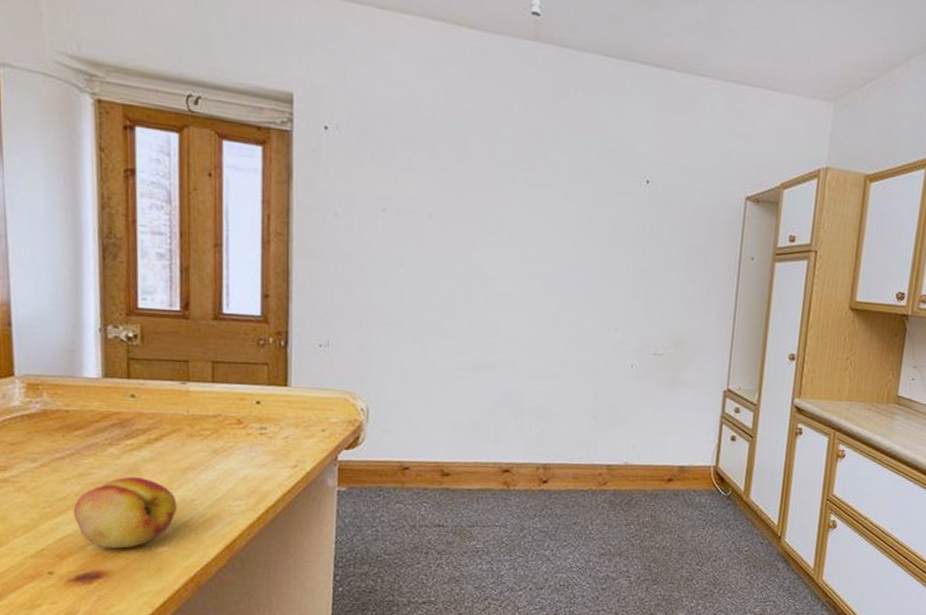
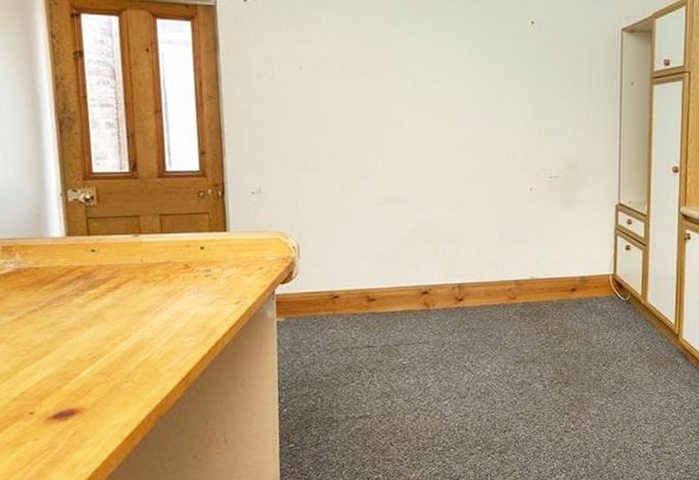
fruit: present [73,477,177,549] -> none [47,323,138,387]

